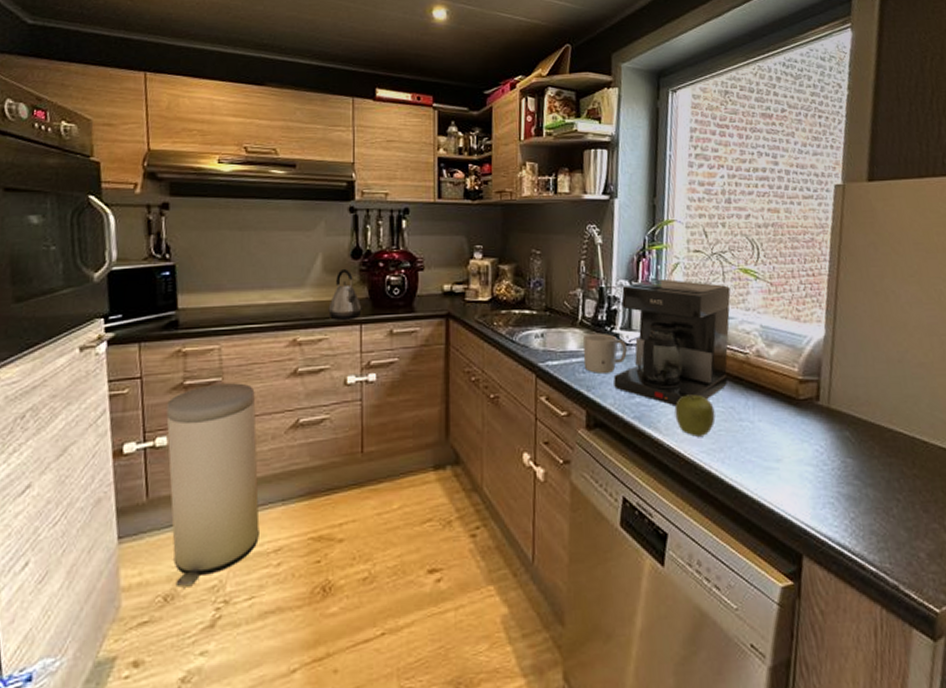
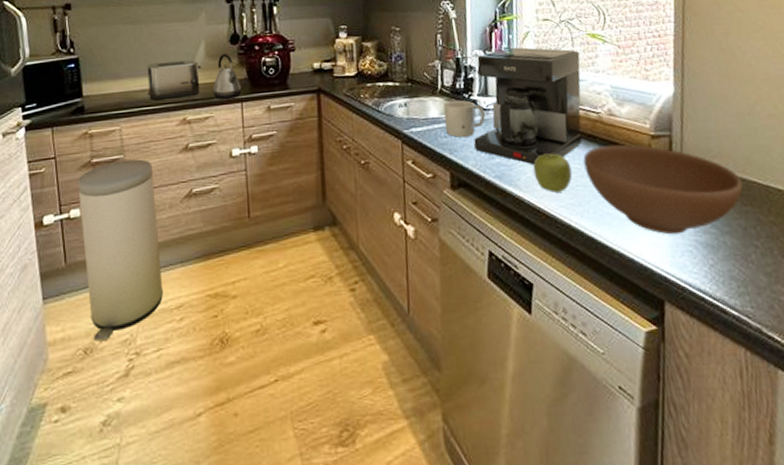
toaster: none [253,274,318,318] -> present [146,60,202,101]
bowl: none [727,388,889,486] -> present [583,144,743,235]

